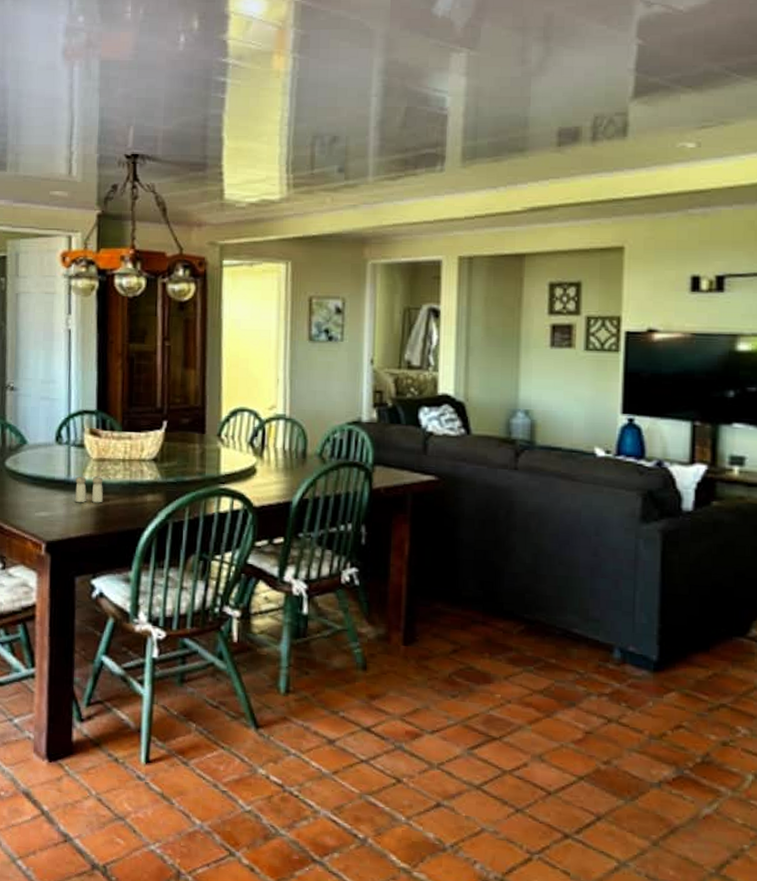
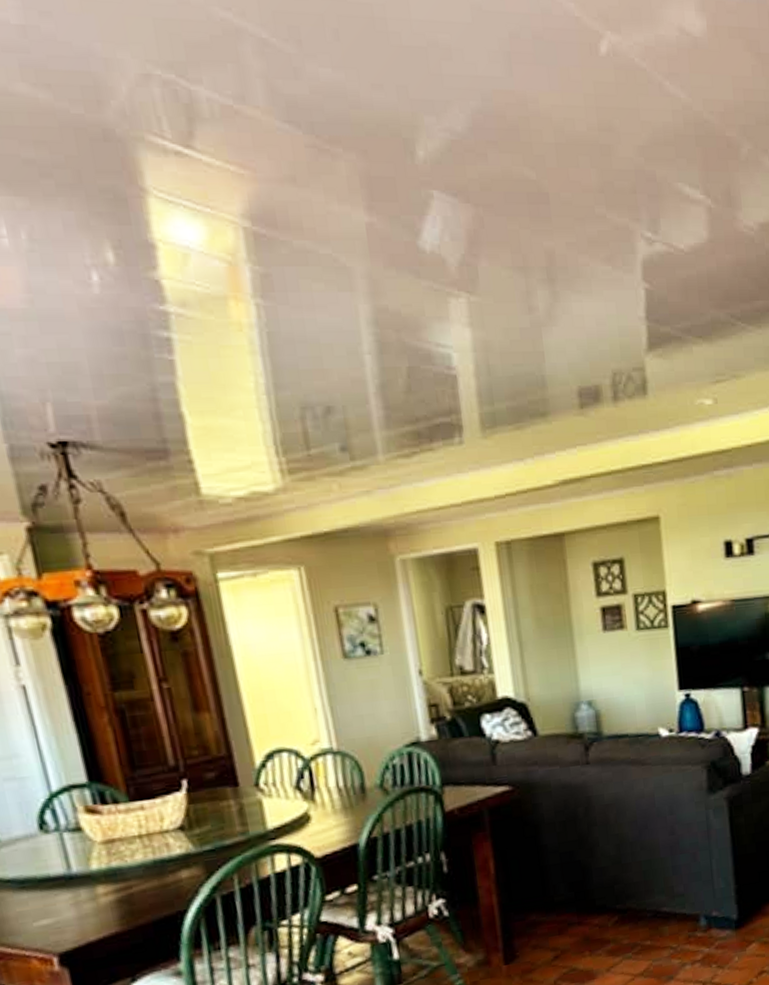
salt and pepper shaker: present [75,476,103,503] -> none [79,861,123,899]

